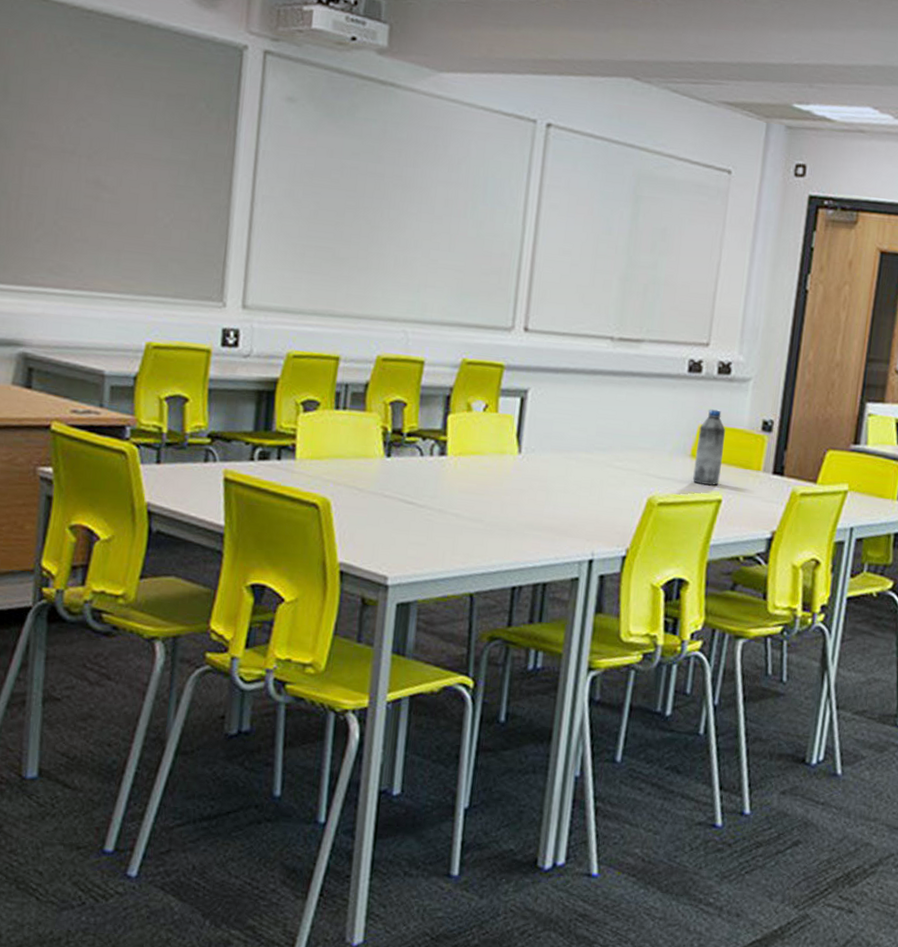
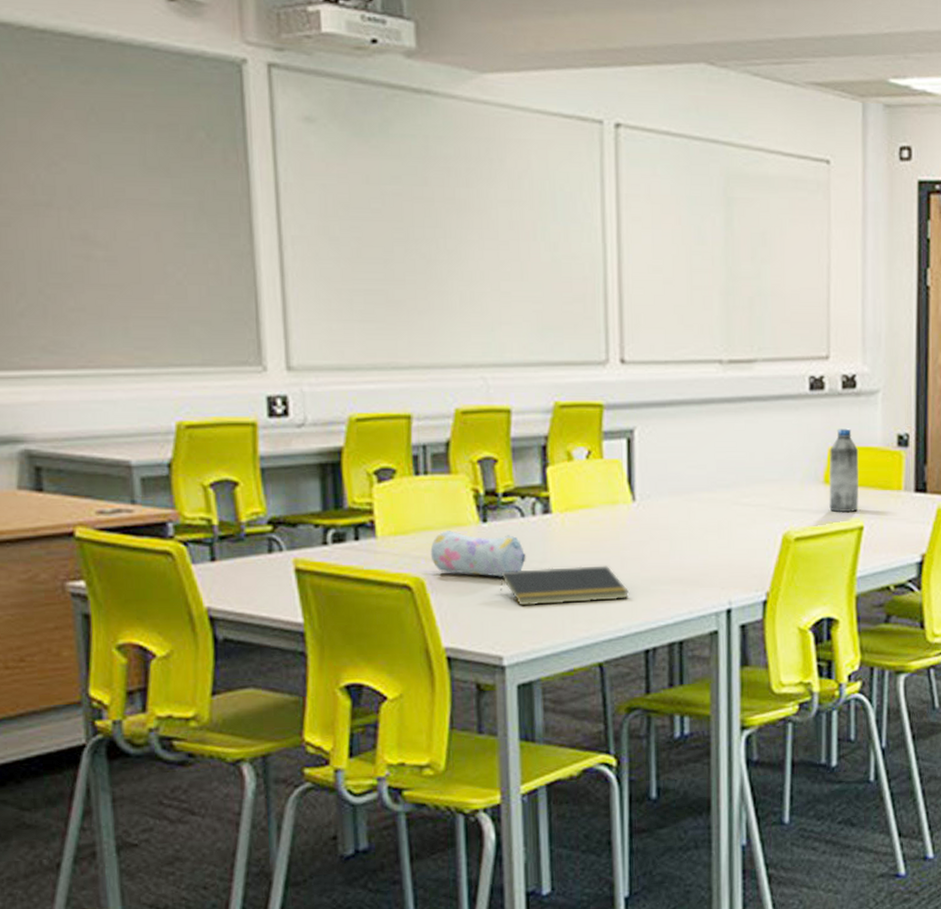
pencil case: none [338,460,420,507] -> present [430,531,526,577]
notepad: none [392,501,505,540] -> present [499,565,630,606]

